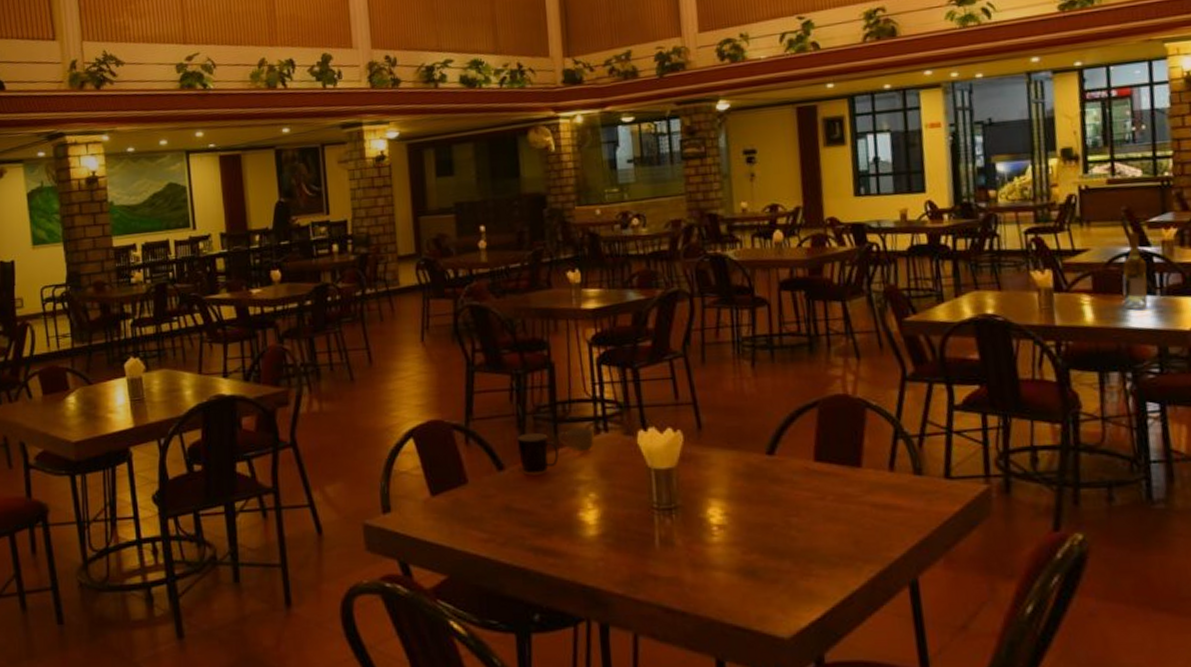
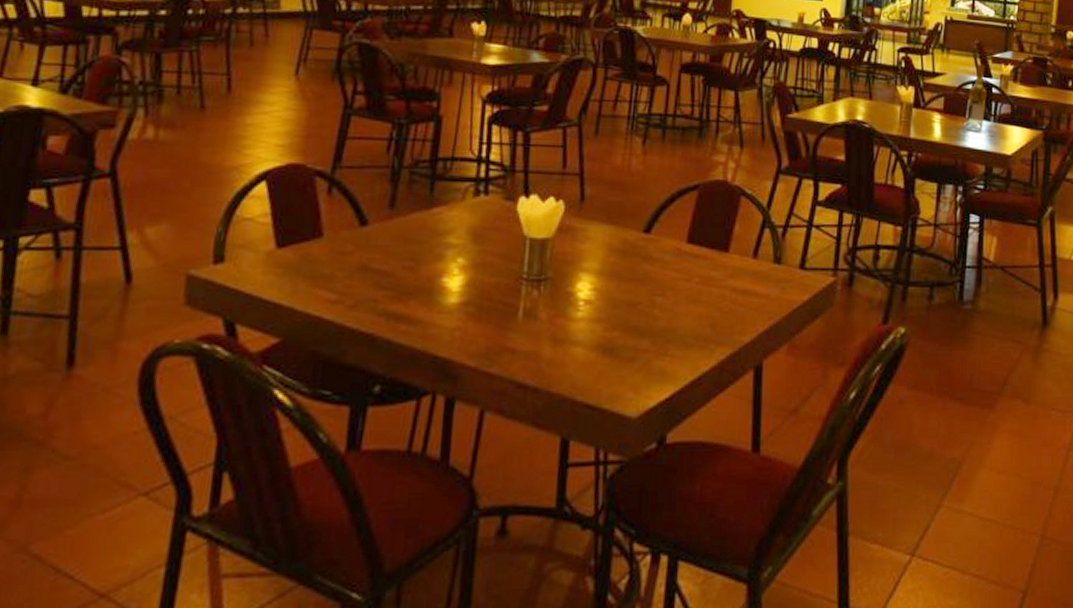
mug: present [518,432,559,476] -> none [386,188,432,234]
cup: present [557,428,594,453] -> none [432,188,473,215]

